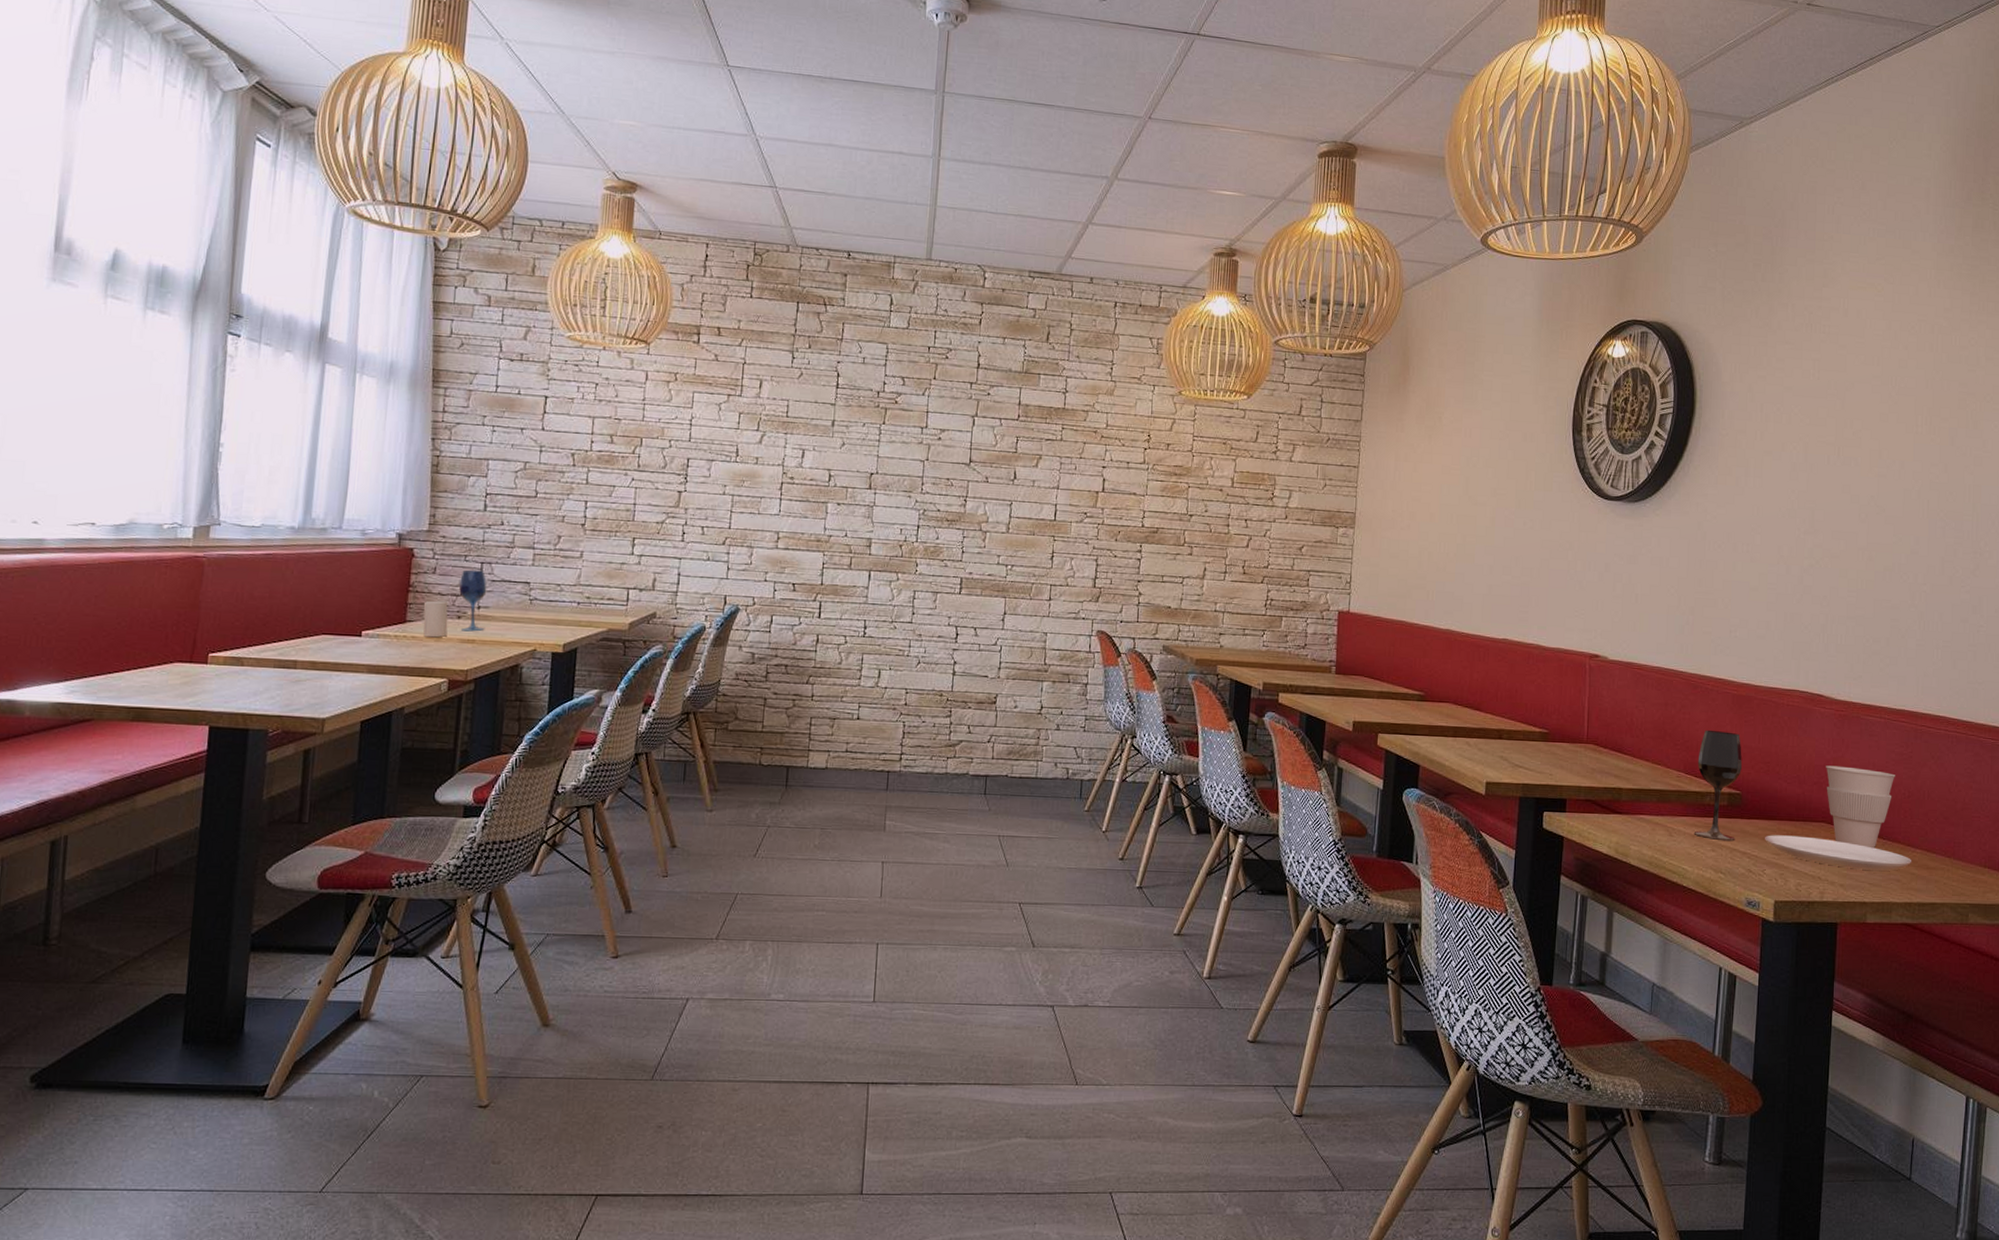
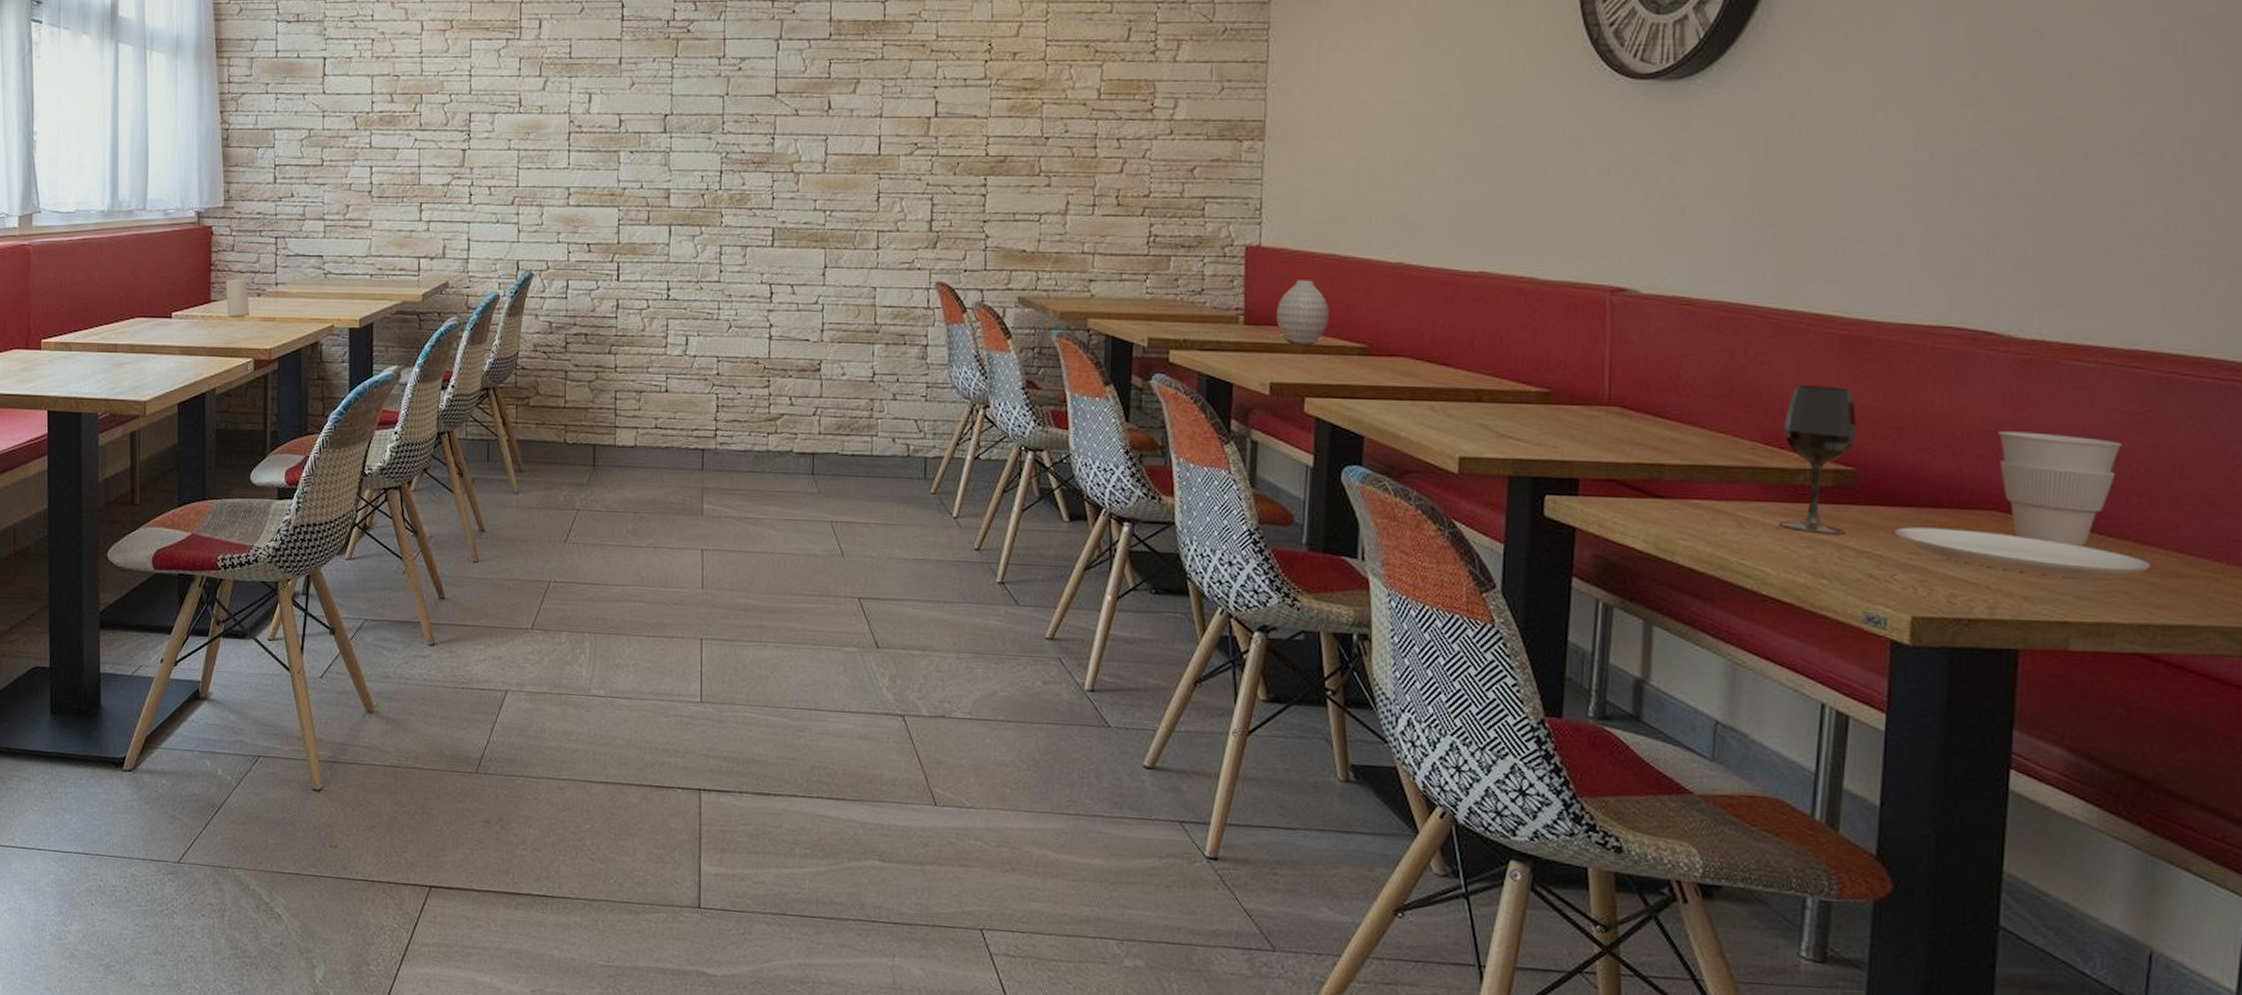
wineglass: present [459,569,488,632] -> none [257,245,284,309]
vase: none [1359,640,1398,693] -> present [1275,280,1330,347]

